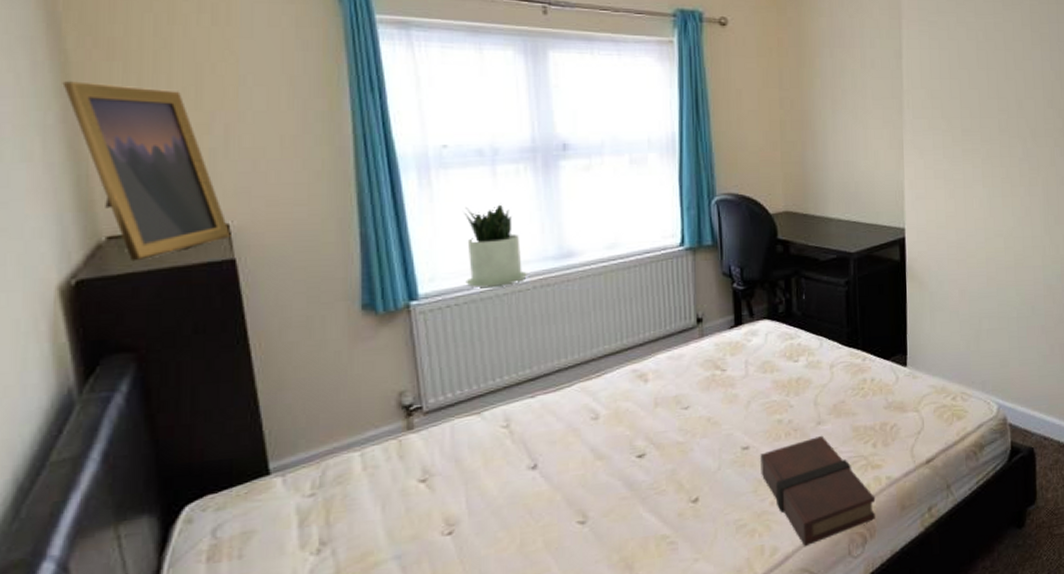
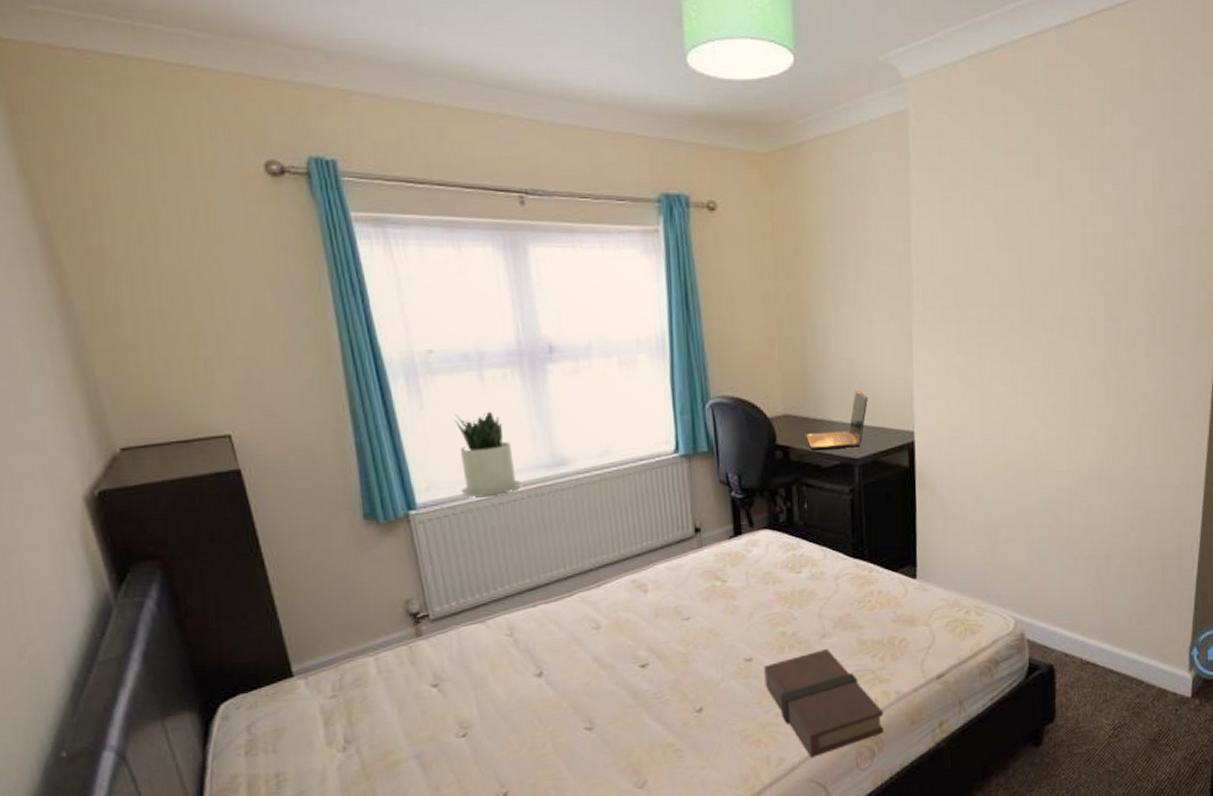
picture frame: present [62,81,231,262] -> none [61,293,234,472]
laptop: none [805,189,863,245] -> present [806,389,868,451]

